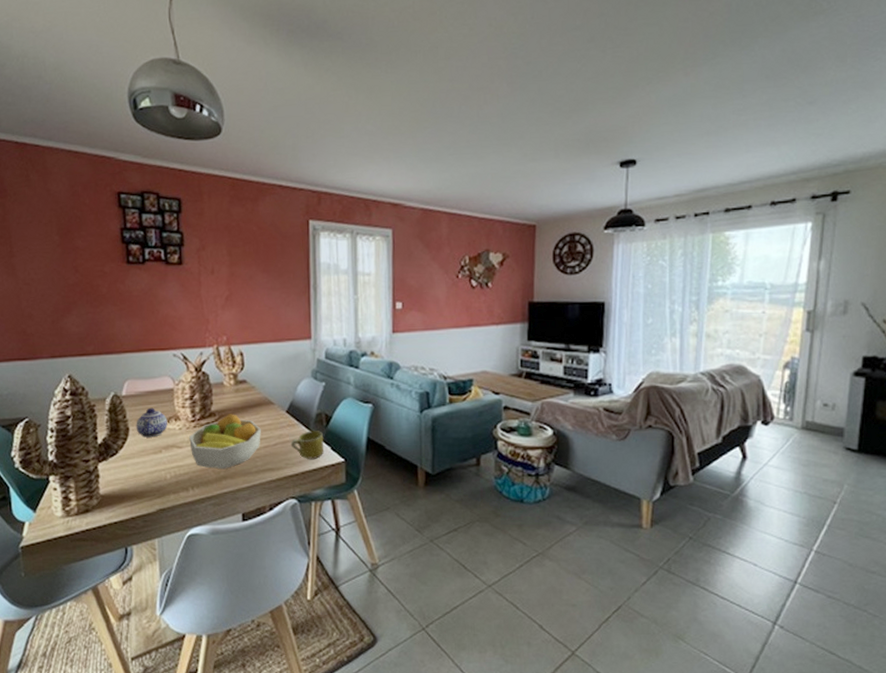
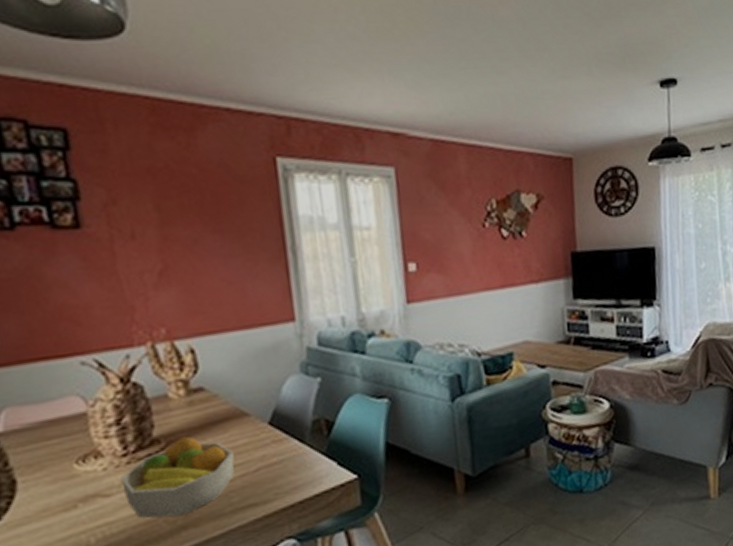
teapot: present [136,407,167,438] -> none [27,444,83,491]
mug: present [290,431,324,459] -> none [279,443,329,483]

